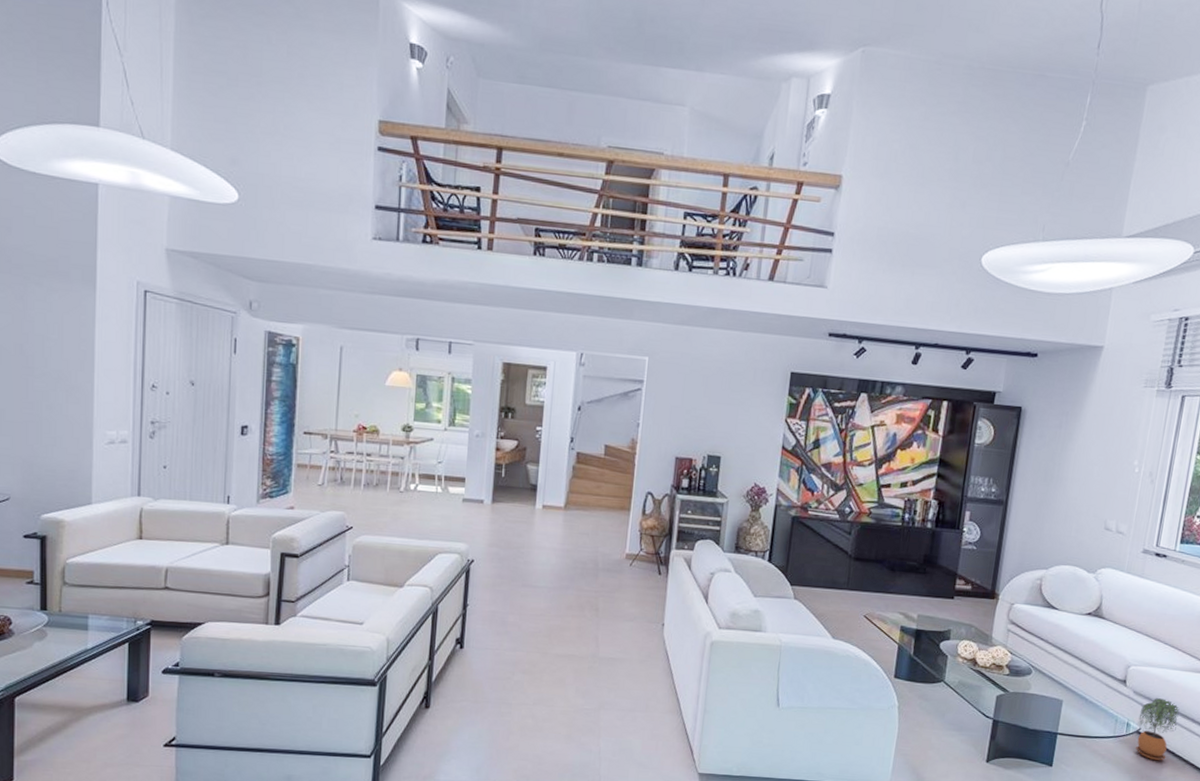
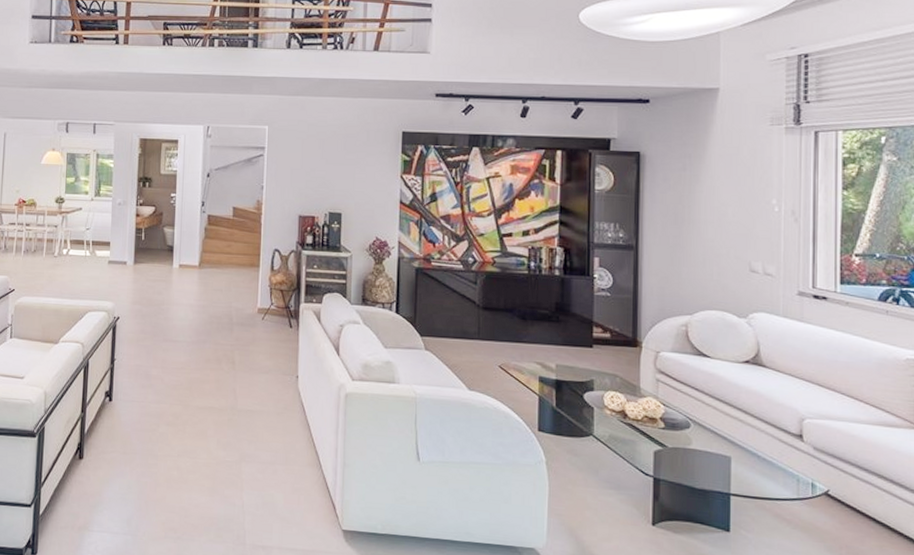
potted plant: present [1135,698,1180,761] -> none [824,455,873,528]

